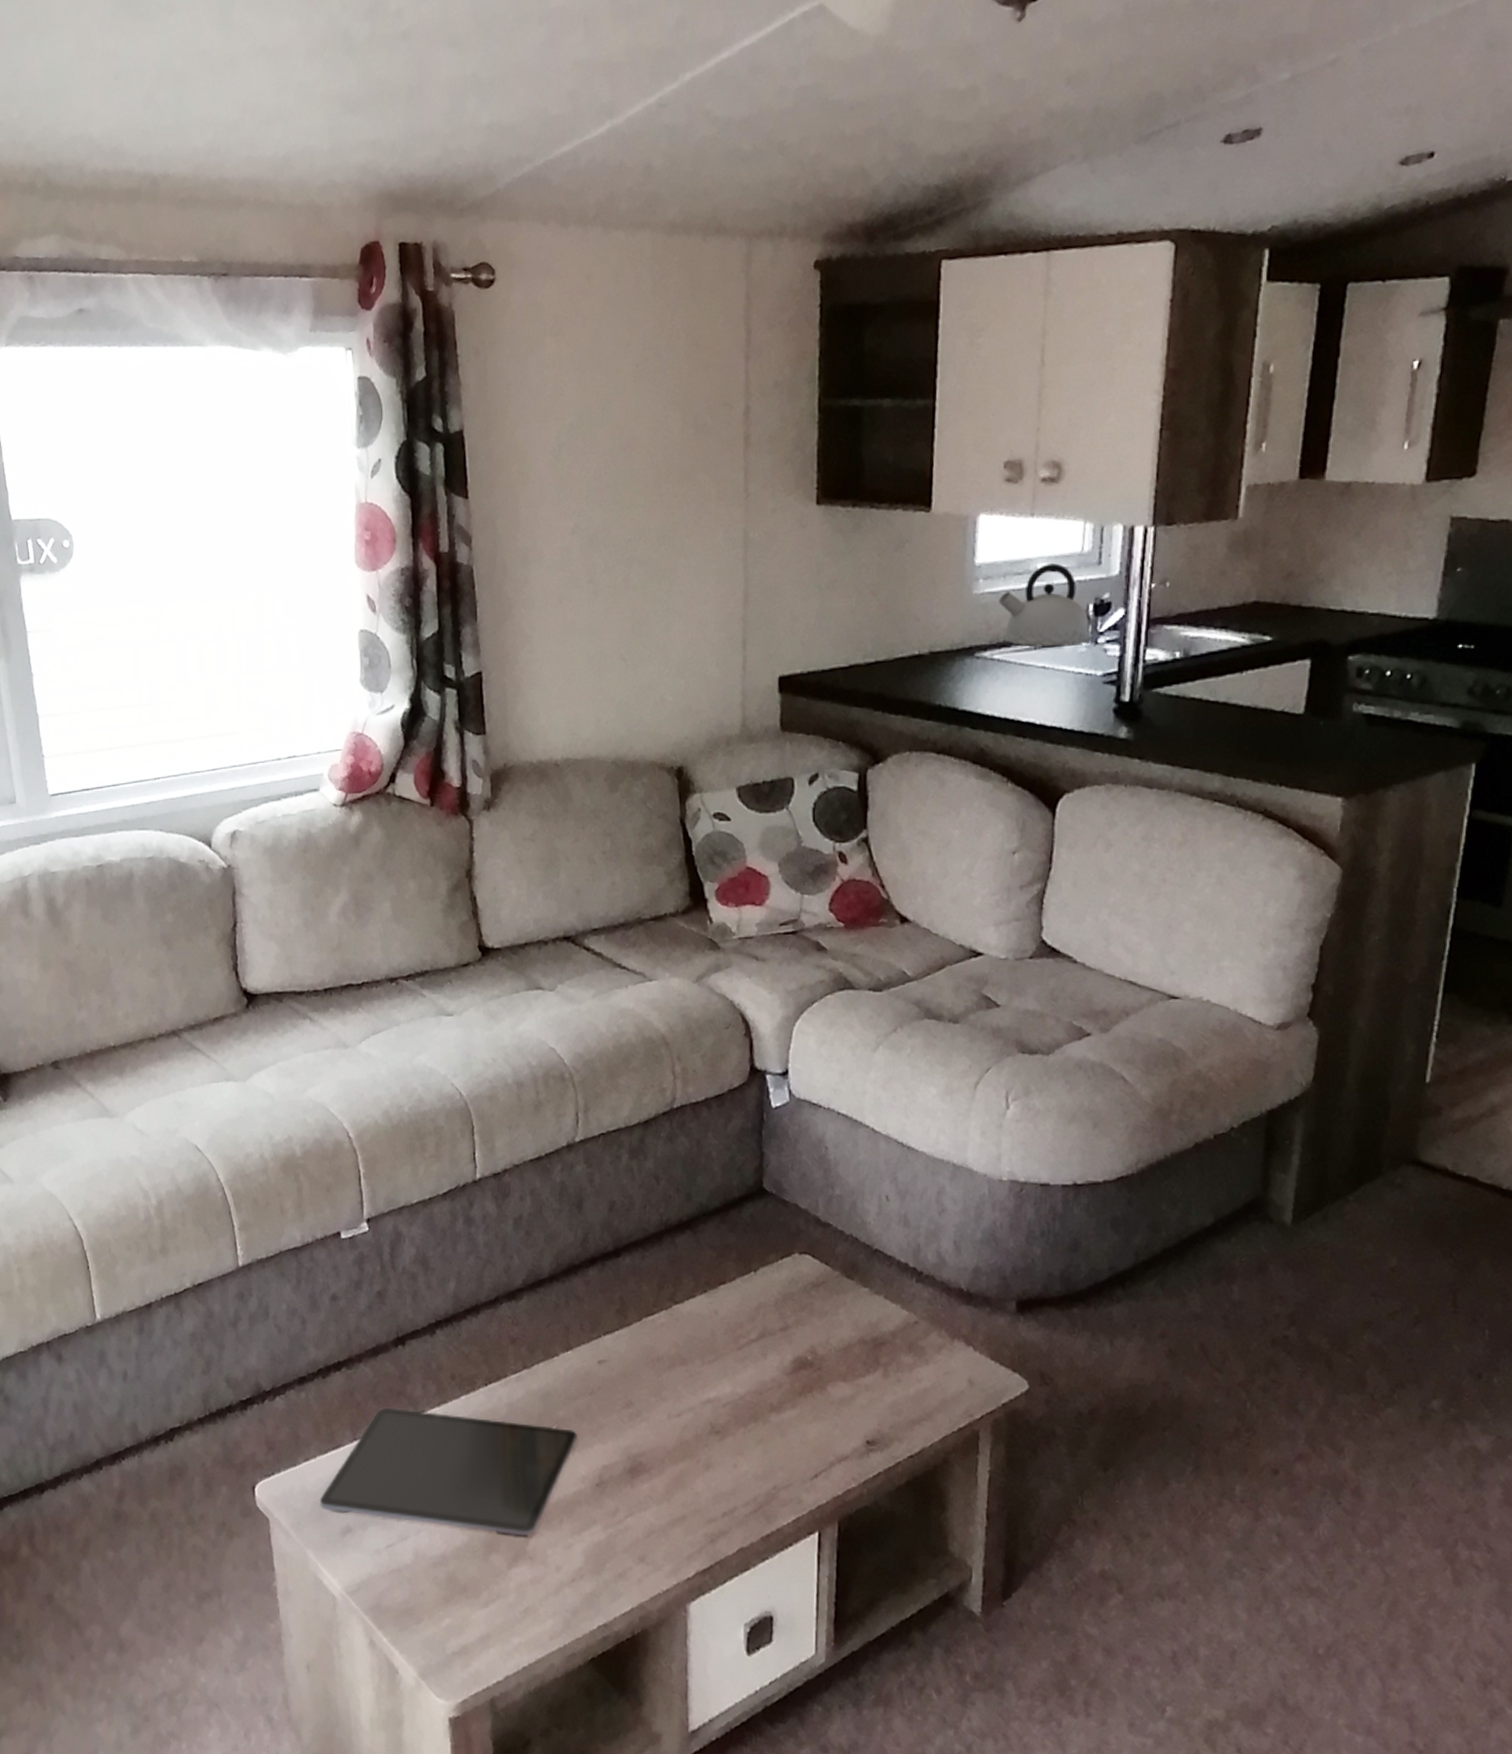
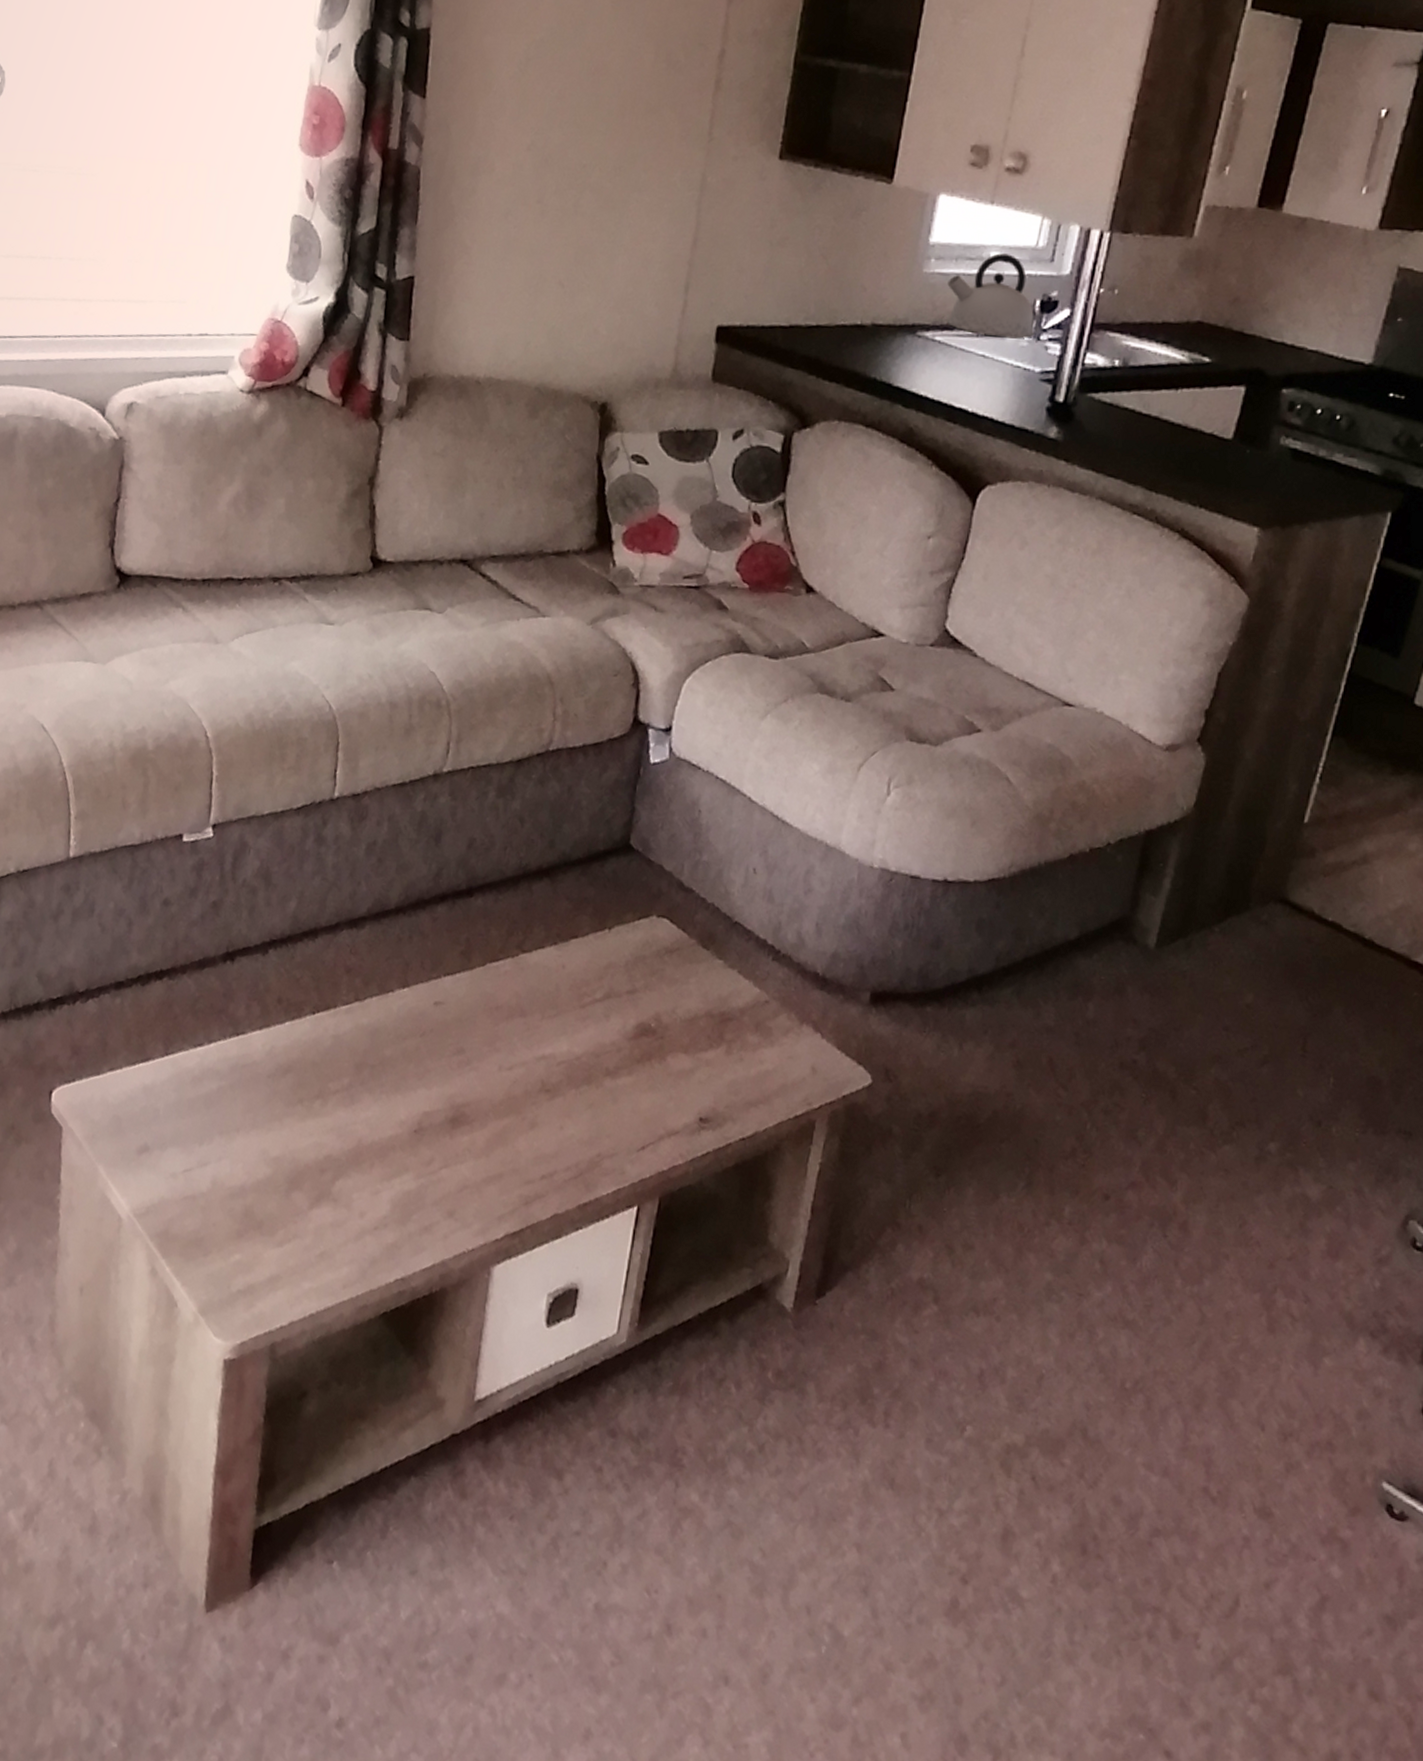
tablet: present [319,1407,579,1537] -> none [119,1024,403,1177]

